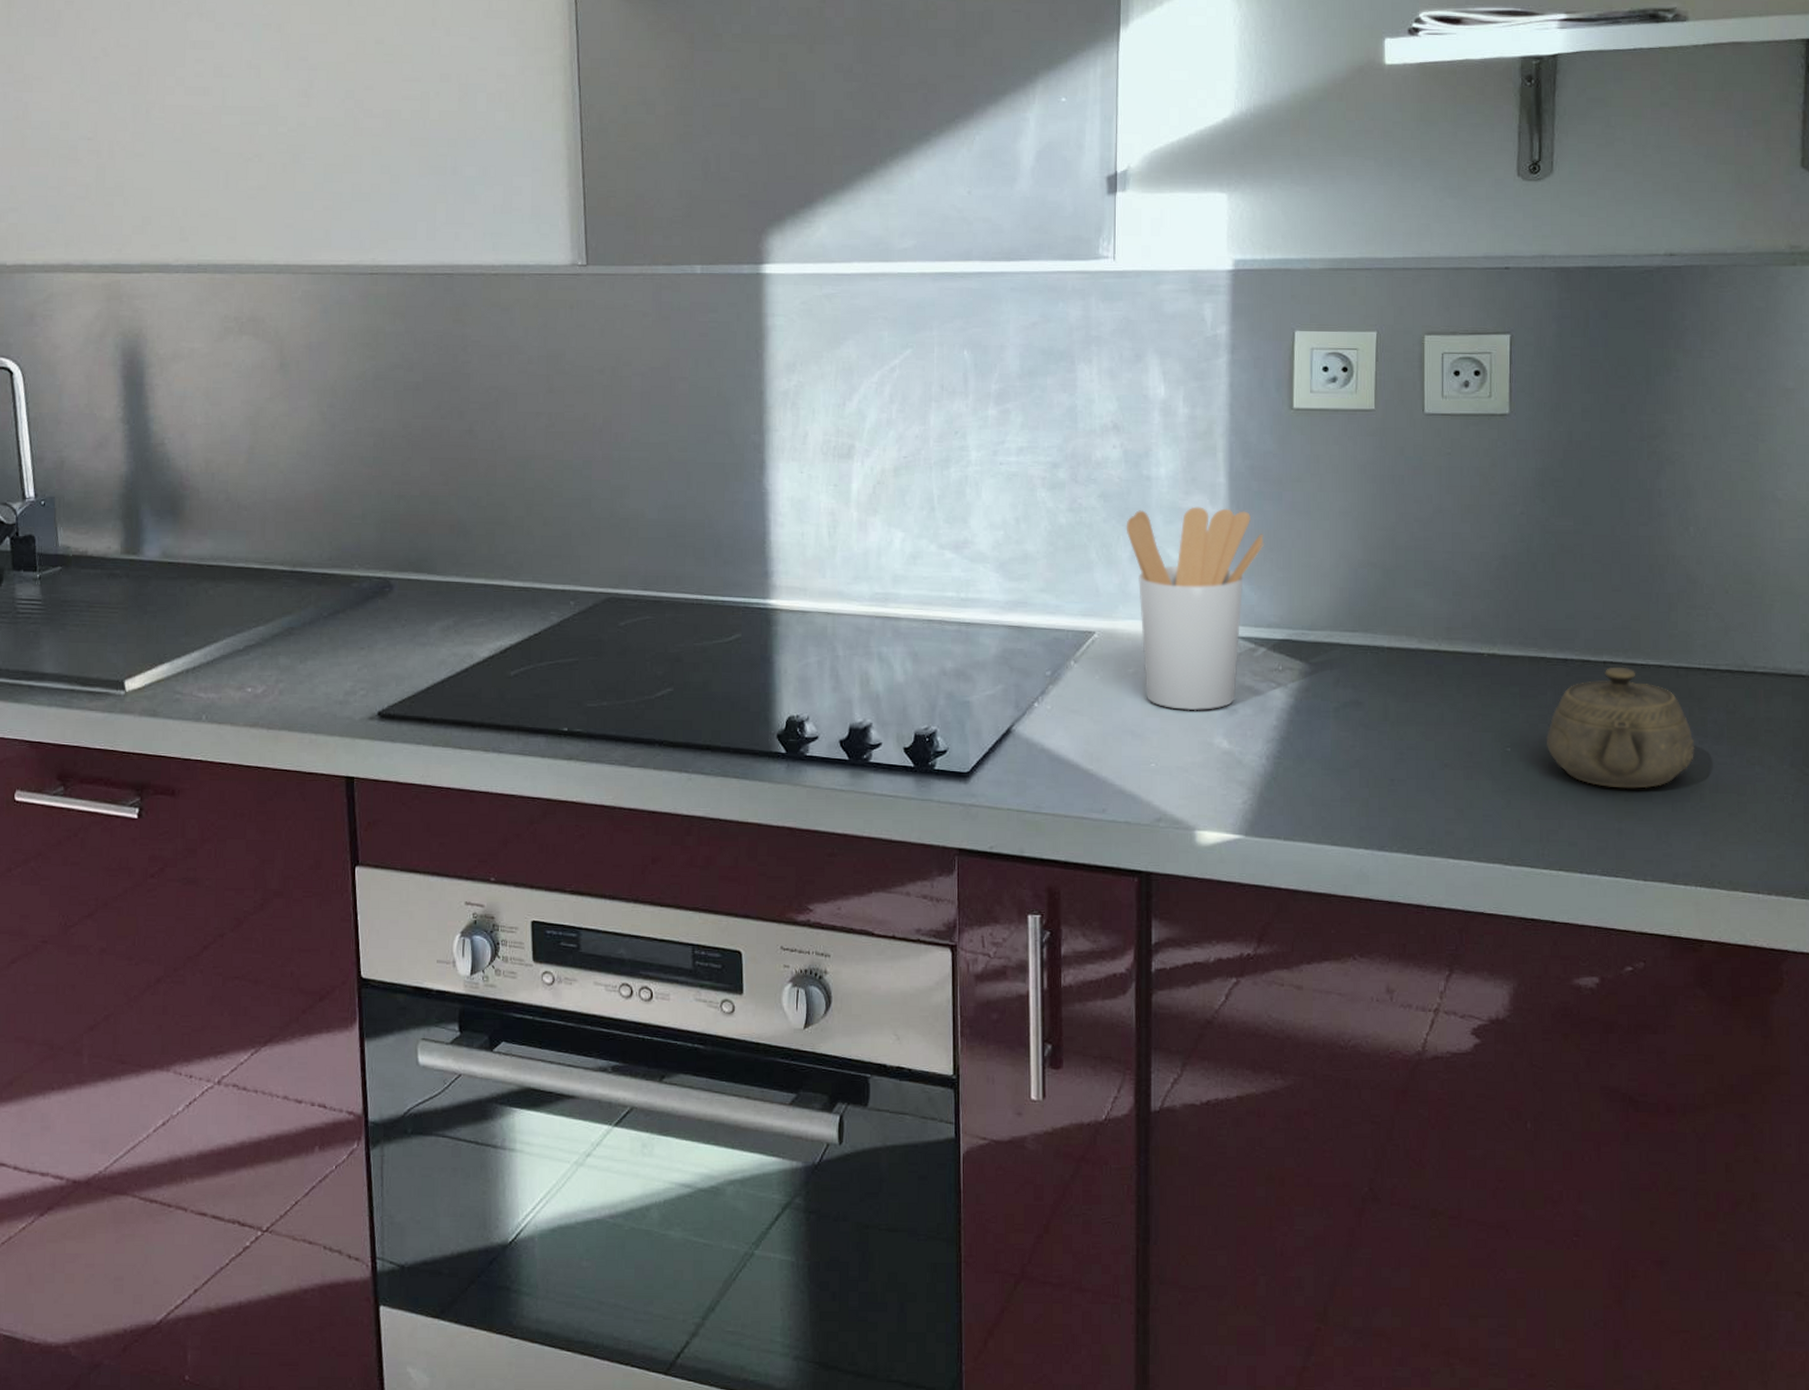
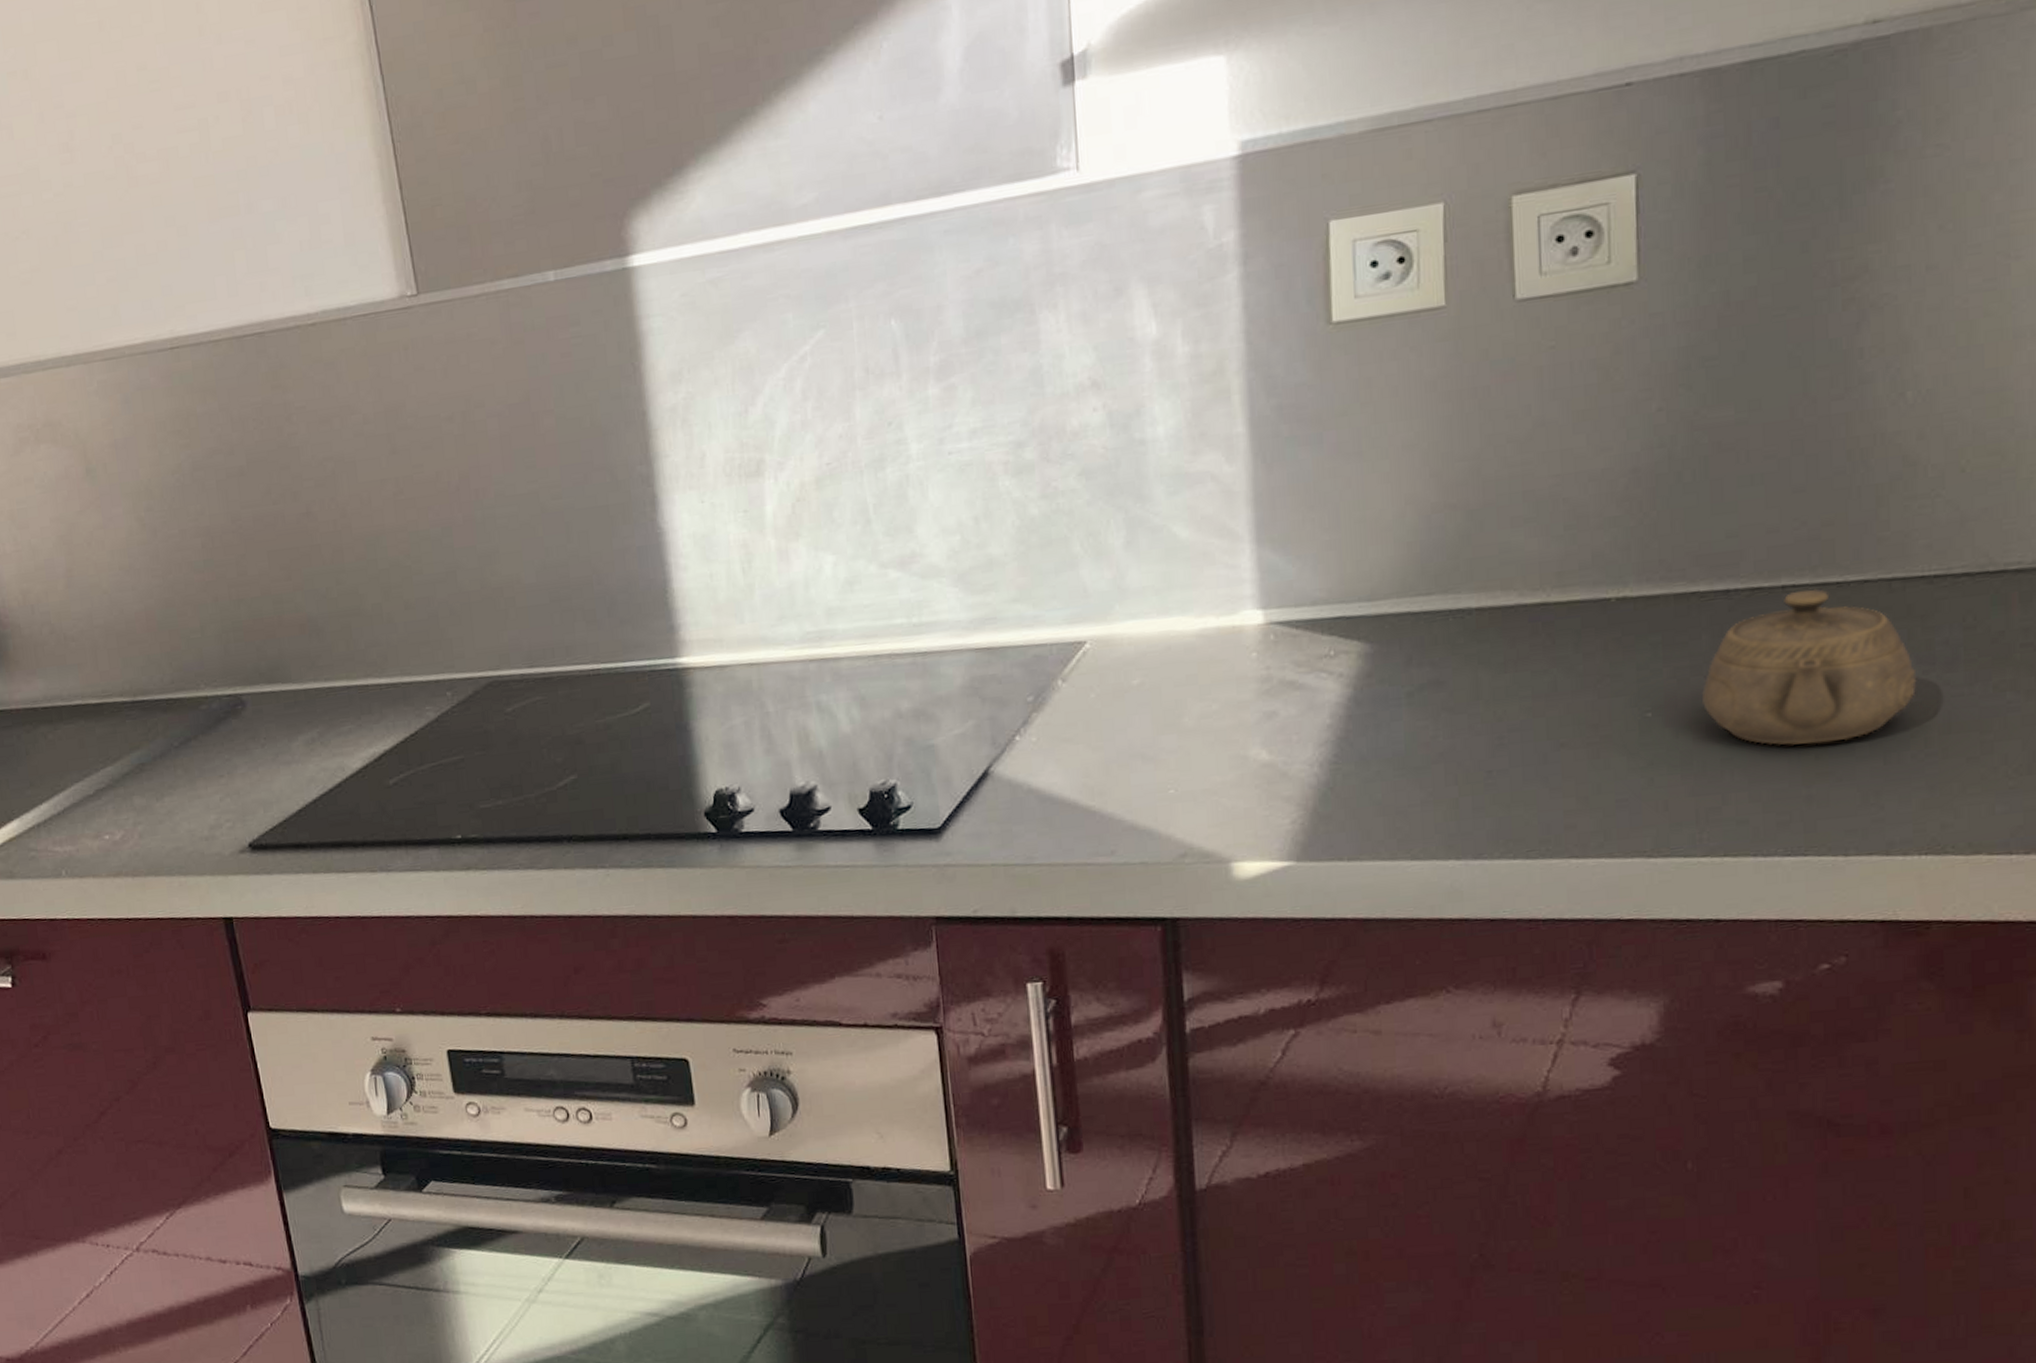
utensil holder: present [1126,506,1265,711] -> none [1117,464,1303,721]

